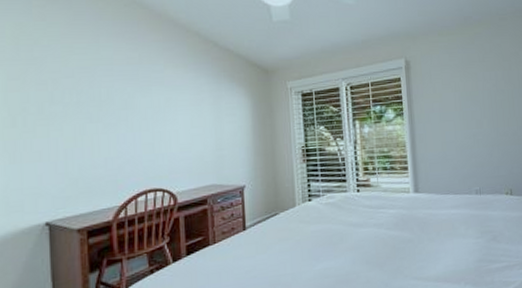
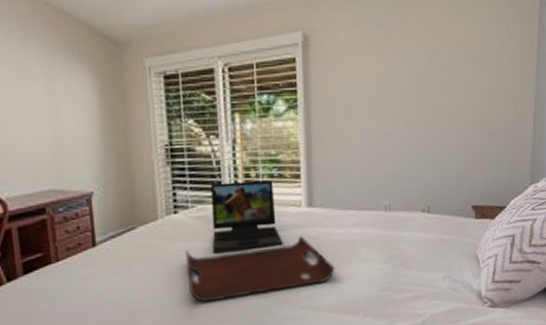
serving tray: none [317,216,439,276] -> present [185,235,335,303]
laptop: none [337,172,396,234] -> present [210,180,283,254]

